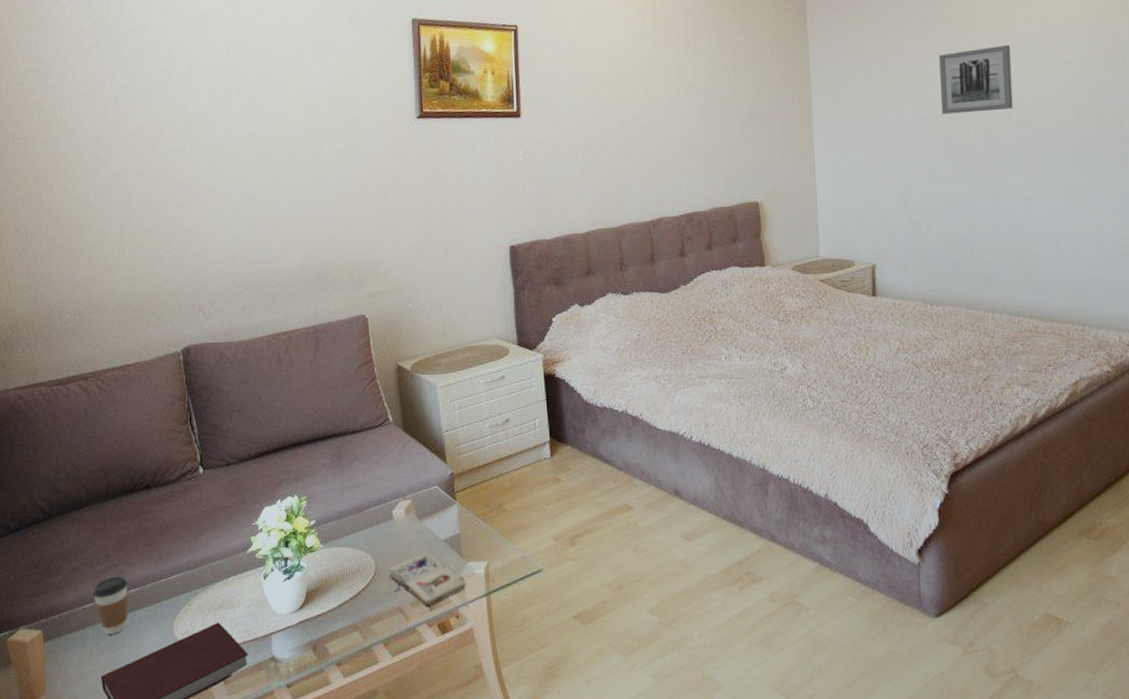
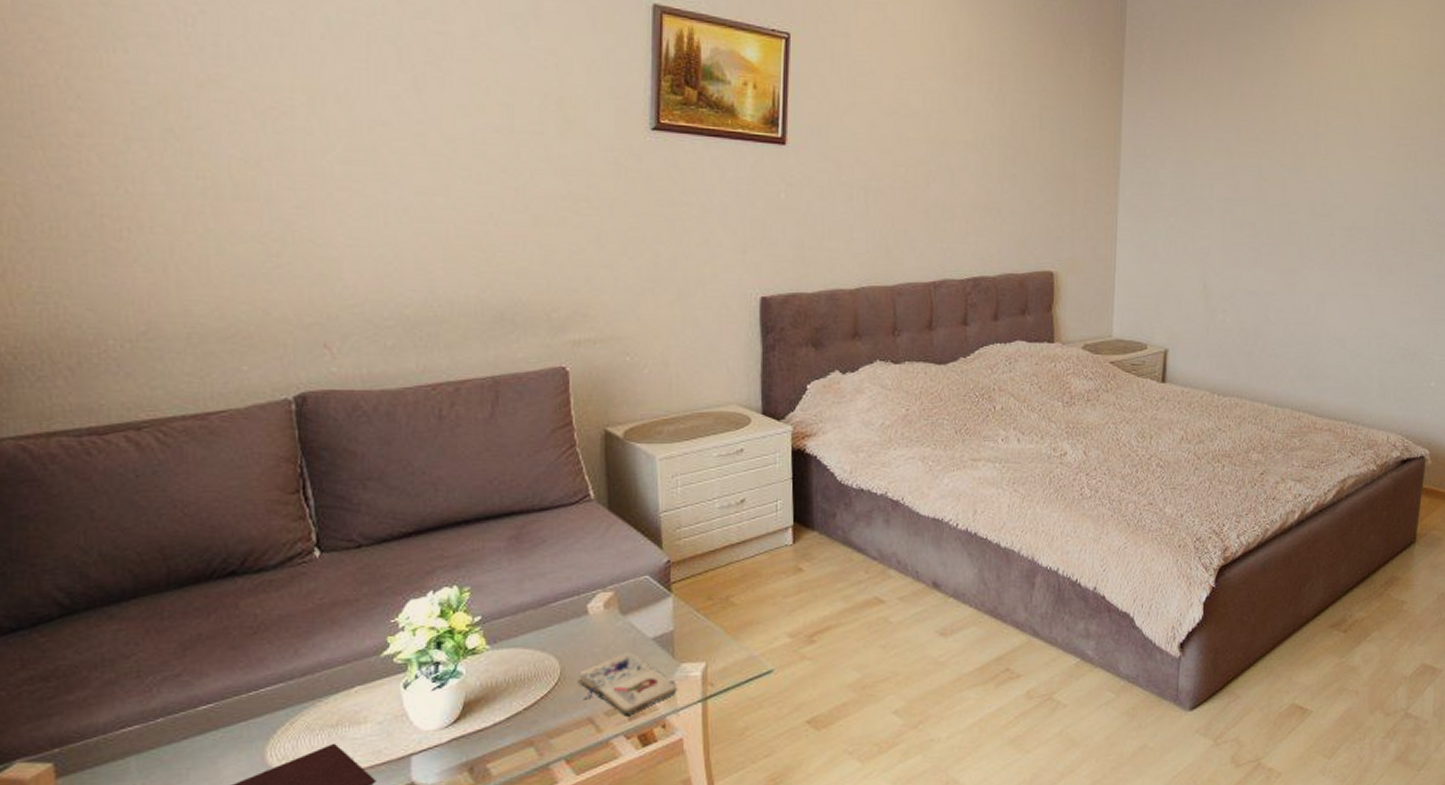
coffee cup: present [93,576,129,634] -> none [140,689,197,764]
wall art: present [939,45,1014,114] -> none [1249,133,1321,200]

